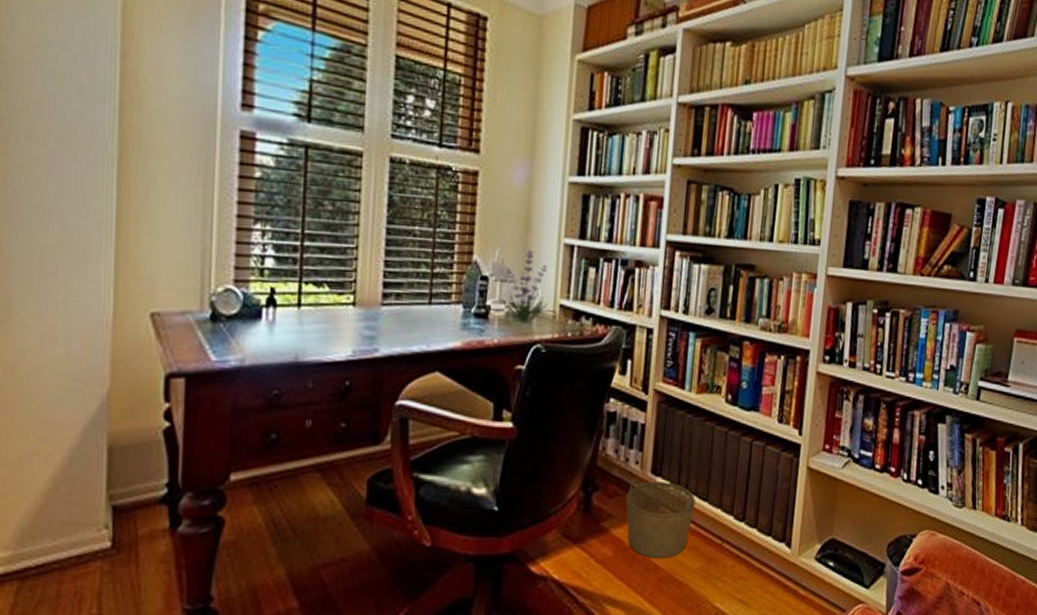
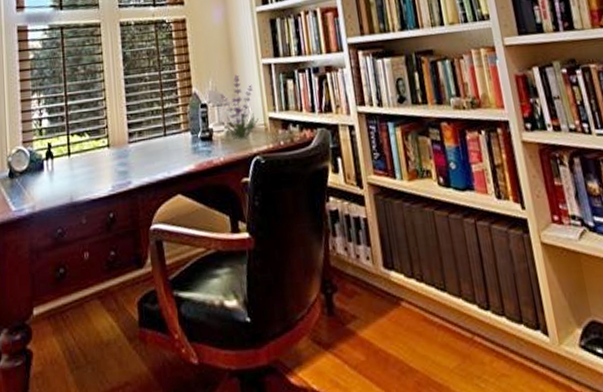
basket: present [626,479,696,558] -> none [365,275,437,360]

